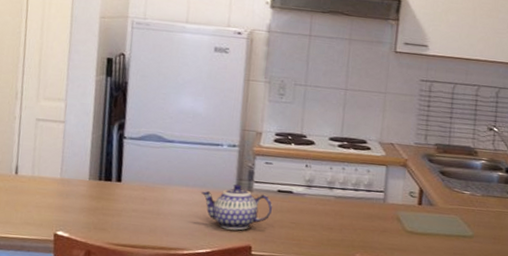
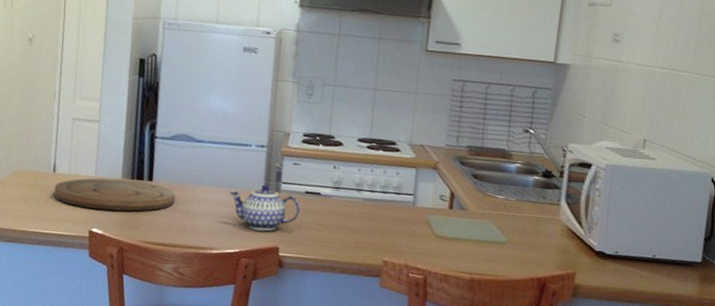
cutting board: none [16,180,145,213] -> present [54,178,176,211]

